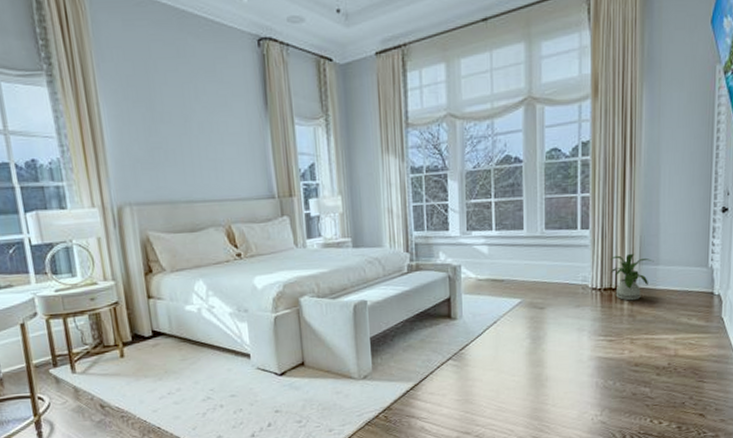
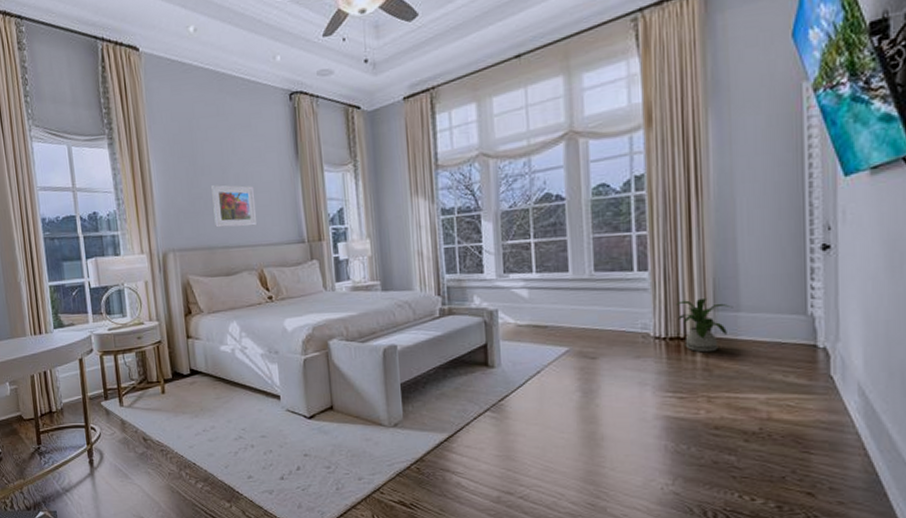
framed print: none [172,134,224,181] -> present [211,184,258,228]

